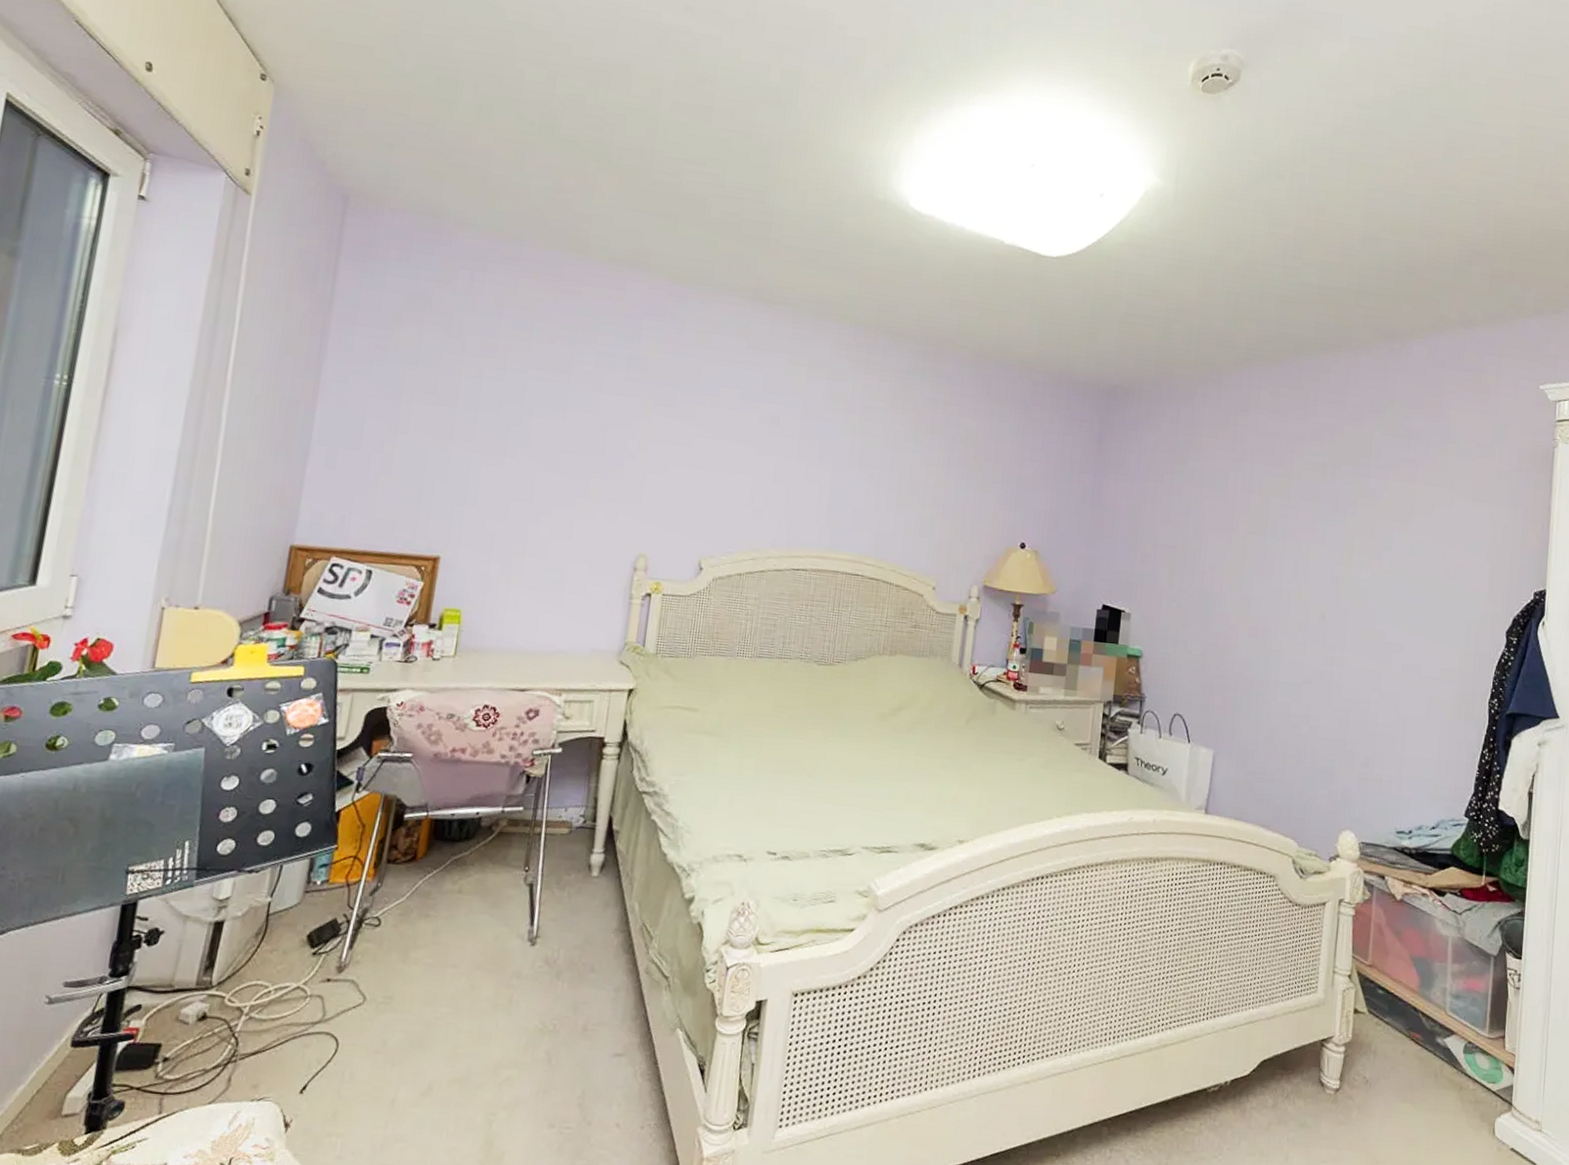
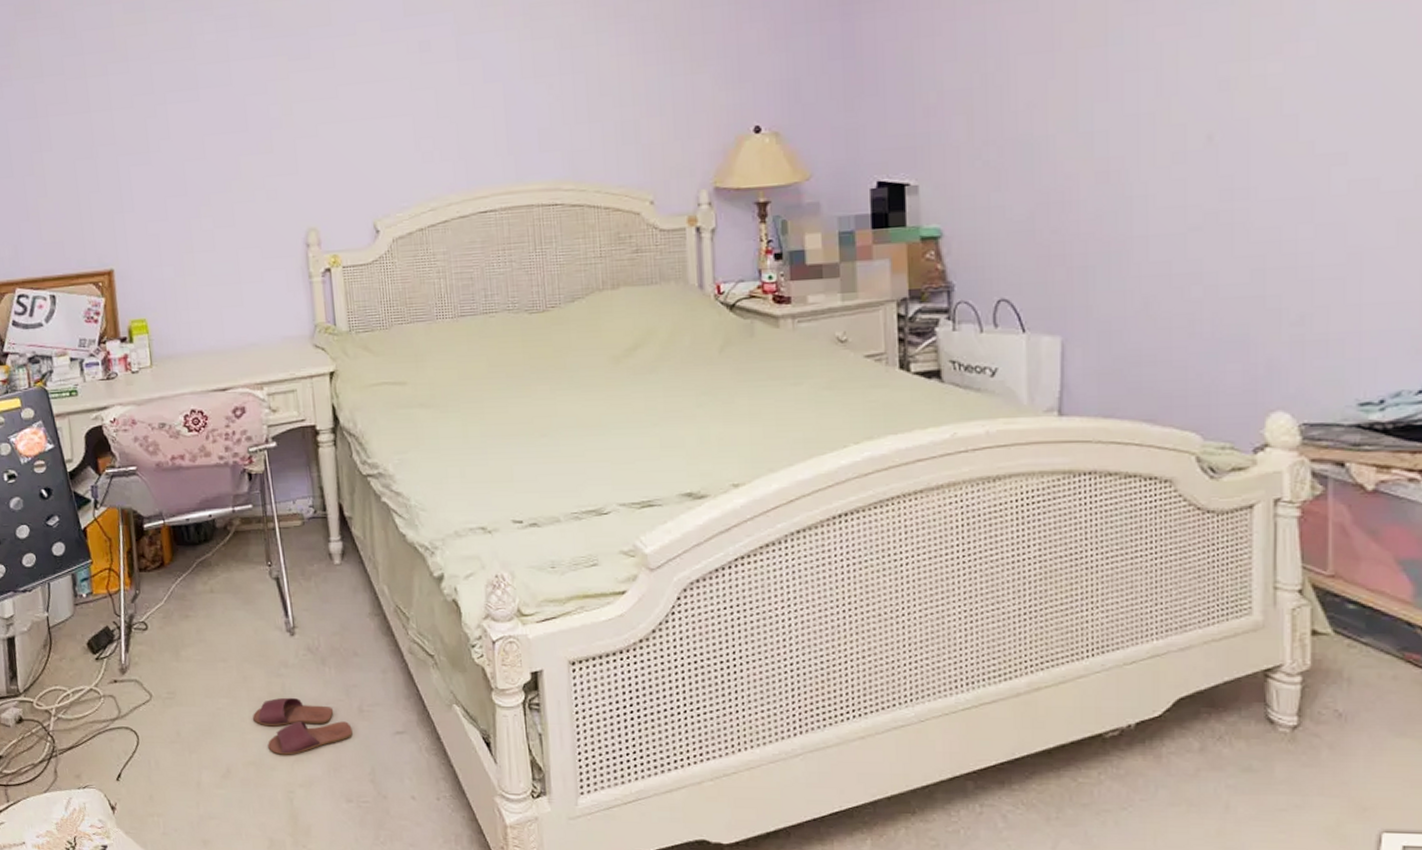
slippers: none [471,1010,572,1073] -> present [253,697,353,755]

